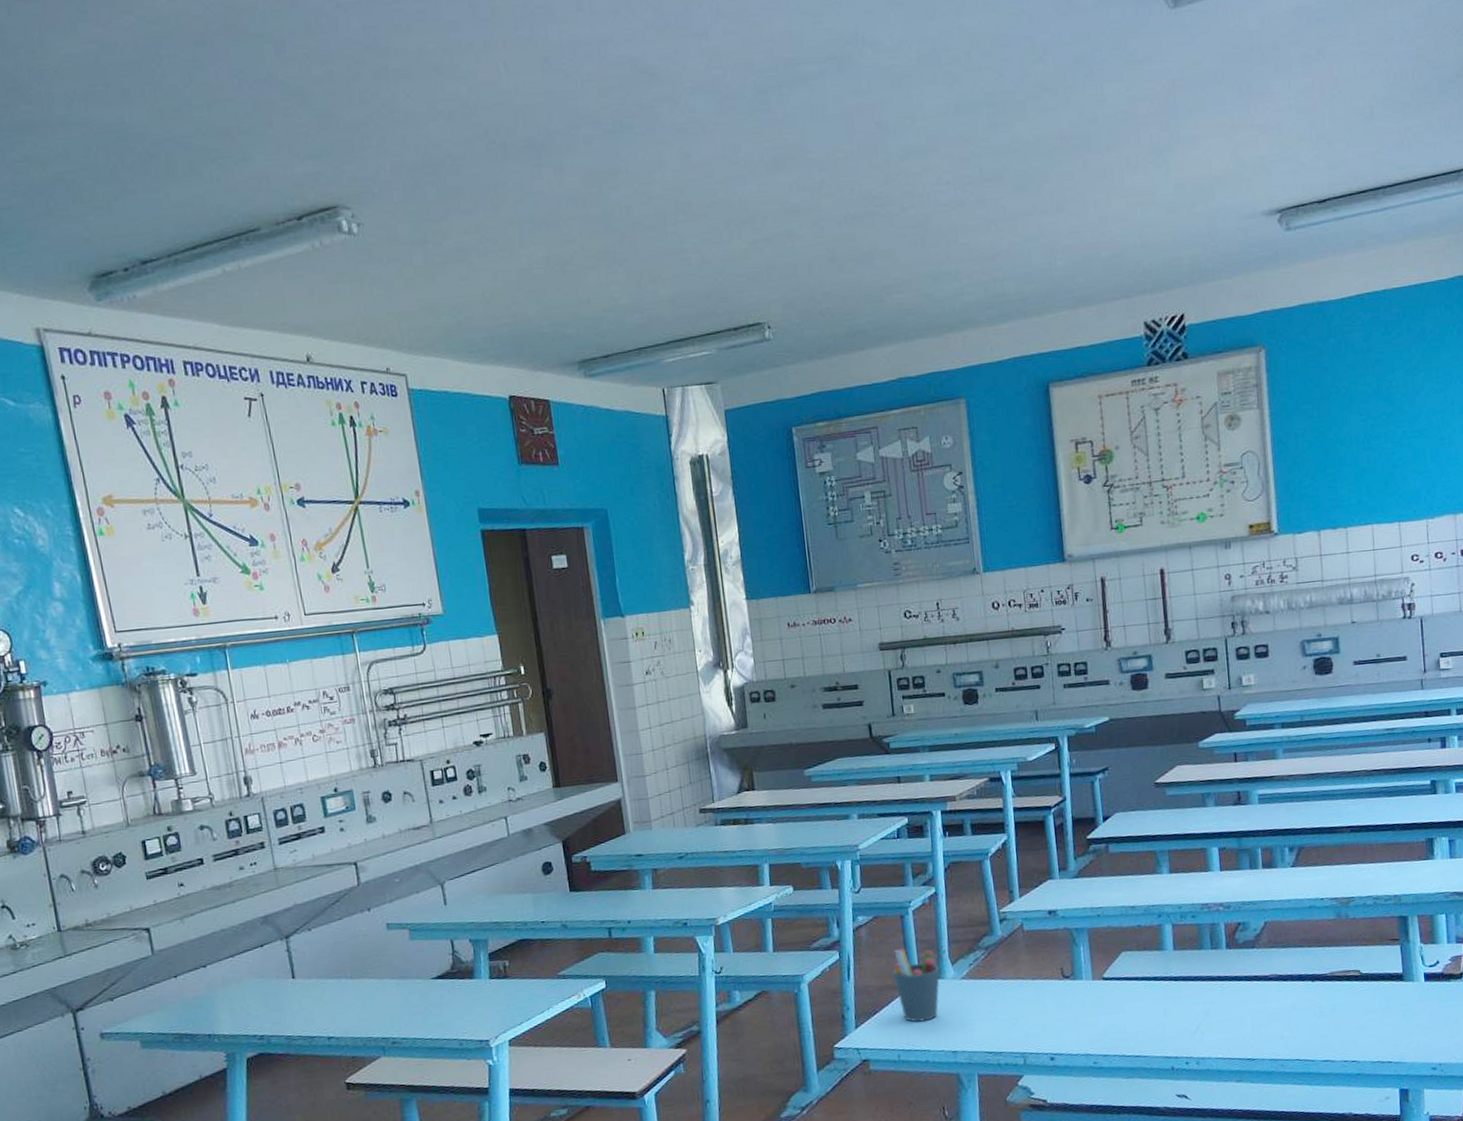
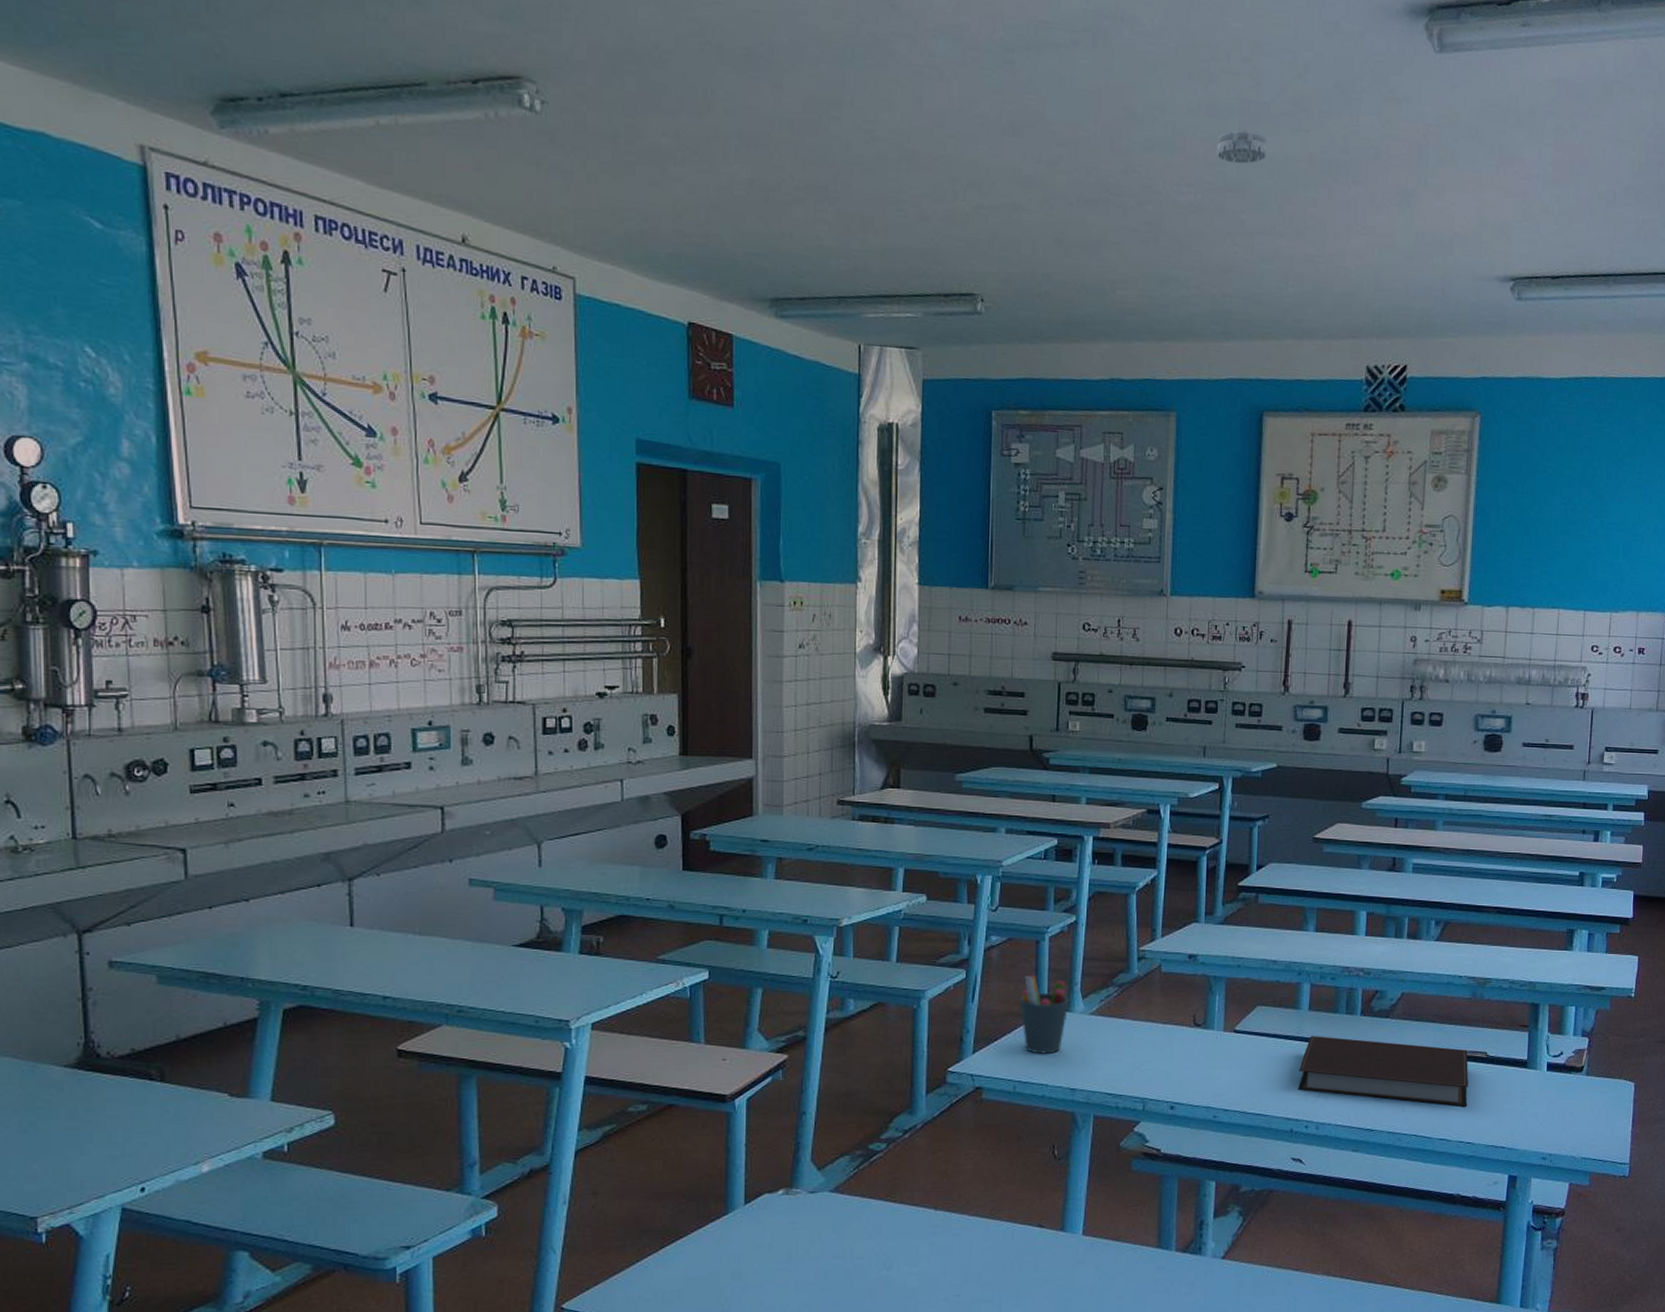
smoke detector: none [968,120,1019,154] -> present [1216,130,1268,164]
notebook: none [1172,969,1347,1029] -> present [1298,1035,1469,1106]

